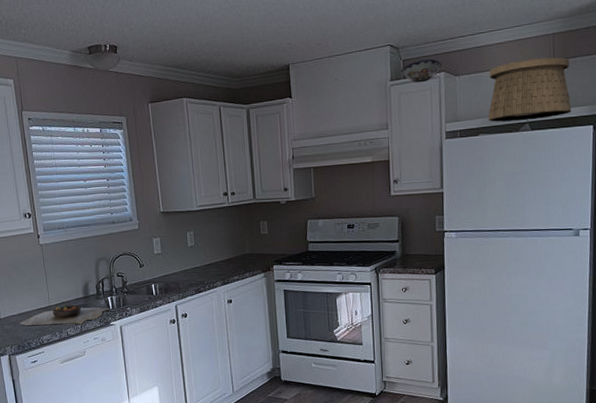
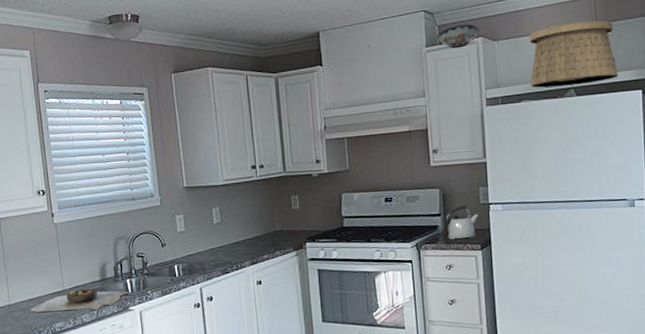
kettle: none [401,232,434,265] -> present [444,205,479,240]

